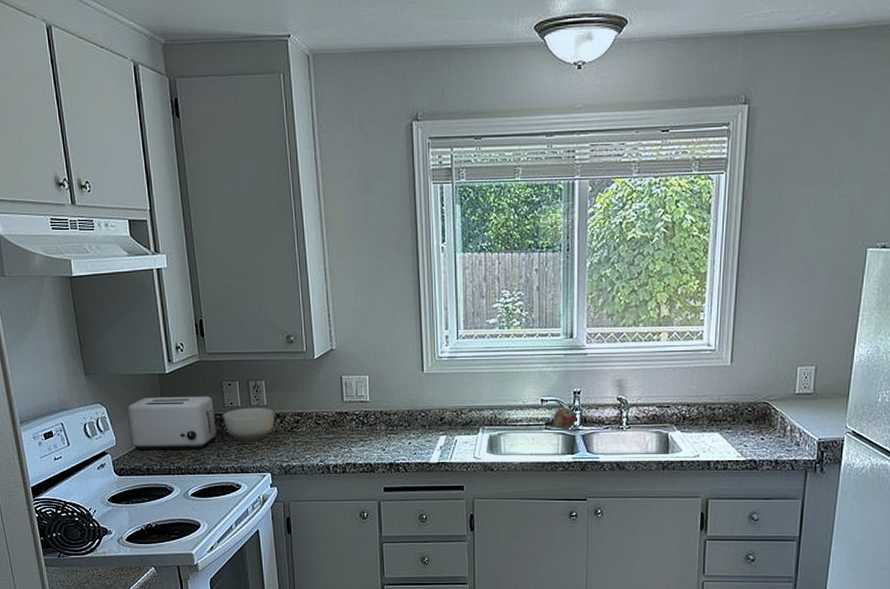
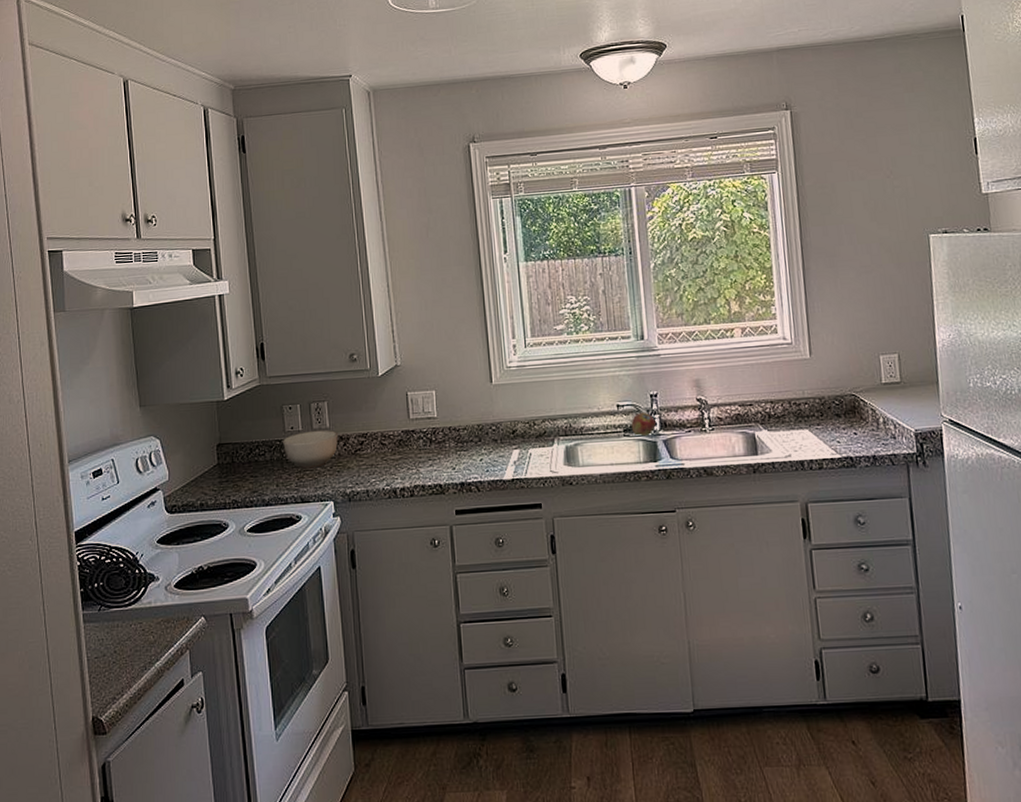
toaster: present [128,396,217,450] -> none [183,421,276,485]

